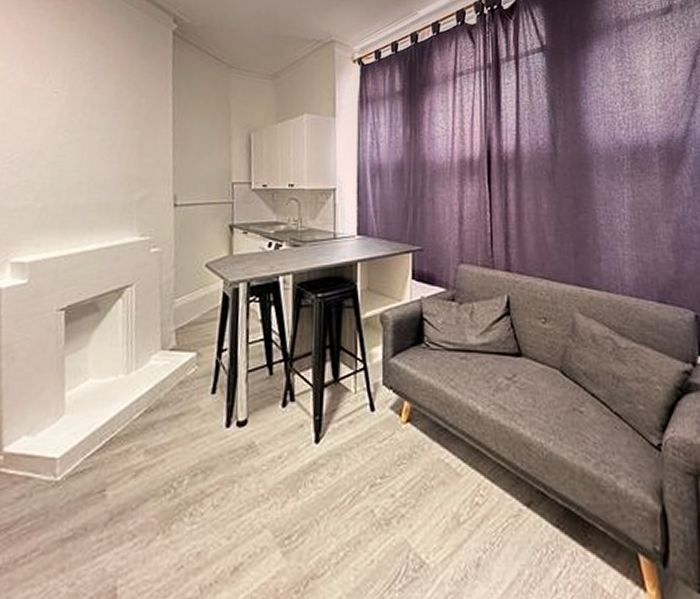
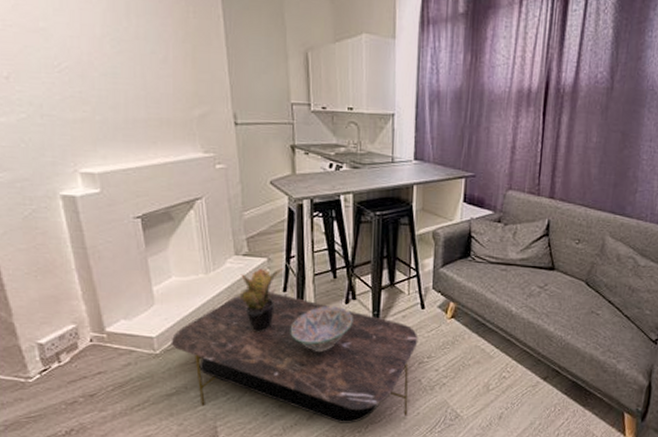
coffee table: none [75,394,369,579] -> present [171,292,418,423]
potted plant: none [160,363,214,448] -> present [238,267,284,333]
decorative bowl: none [216,410,291,472] -> present [290,306,353,351]

